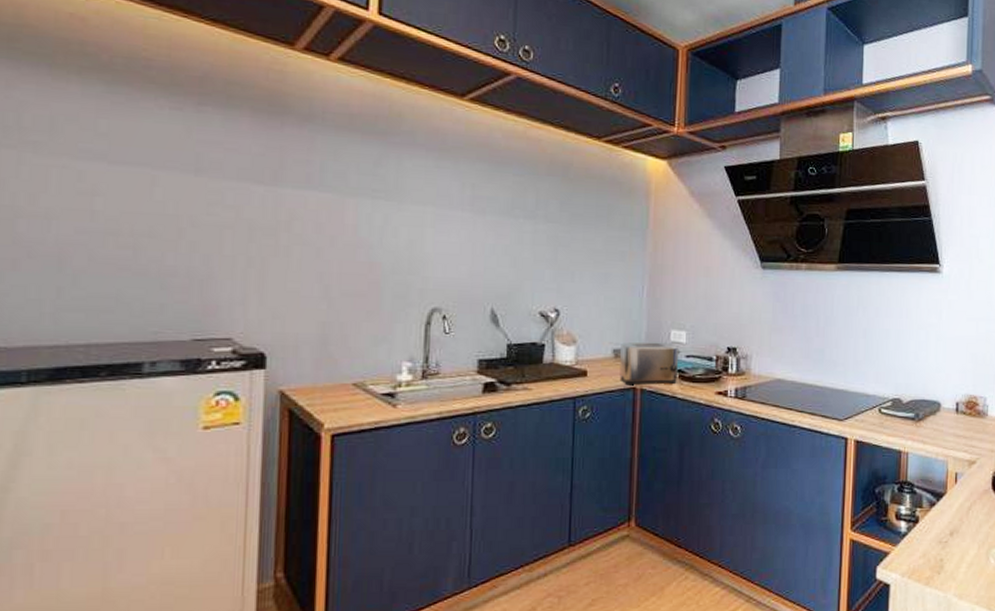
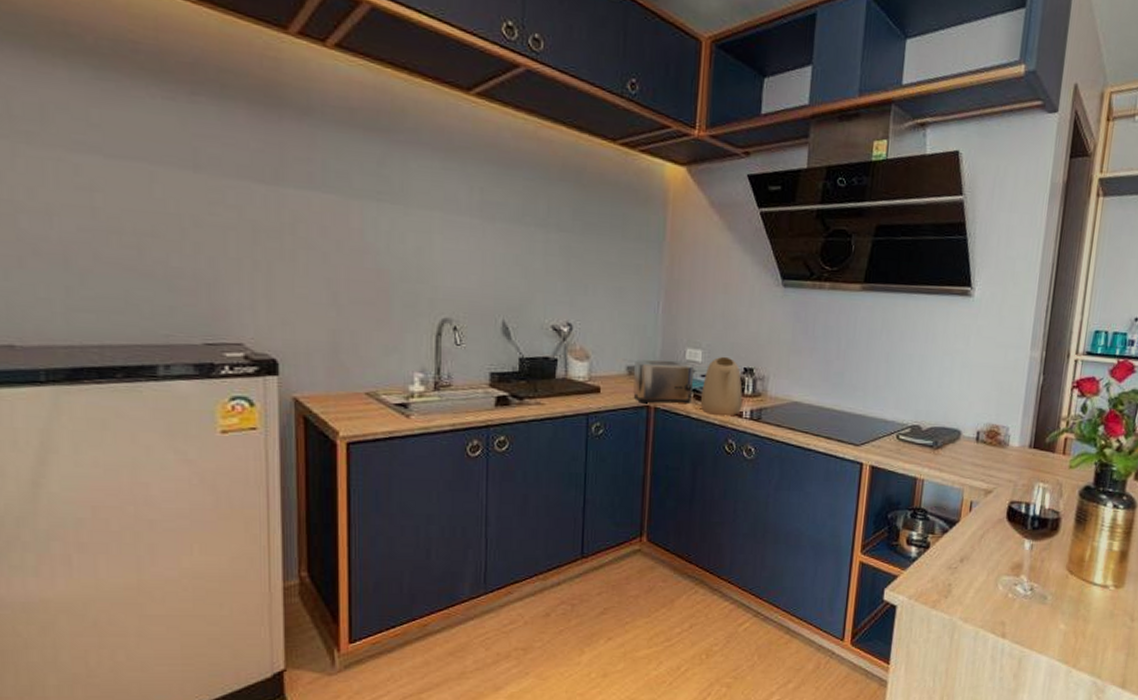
kettle: none [685,336,727,396] -> present [700,356,743,417]

